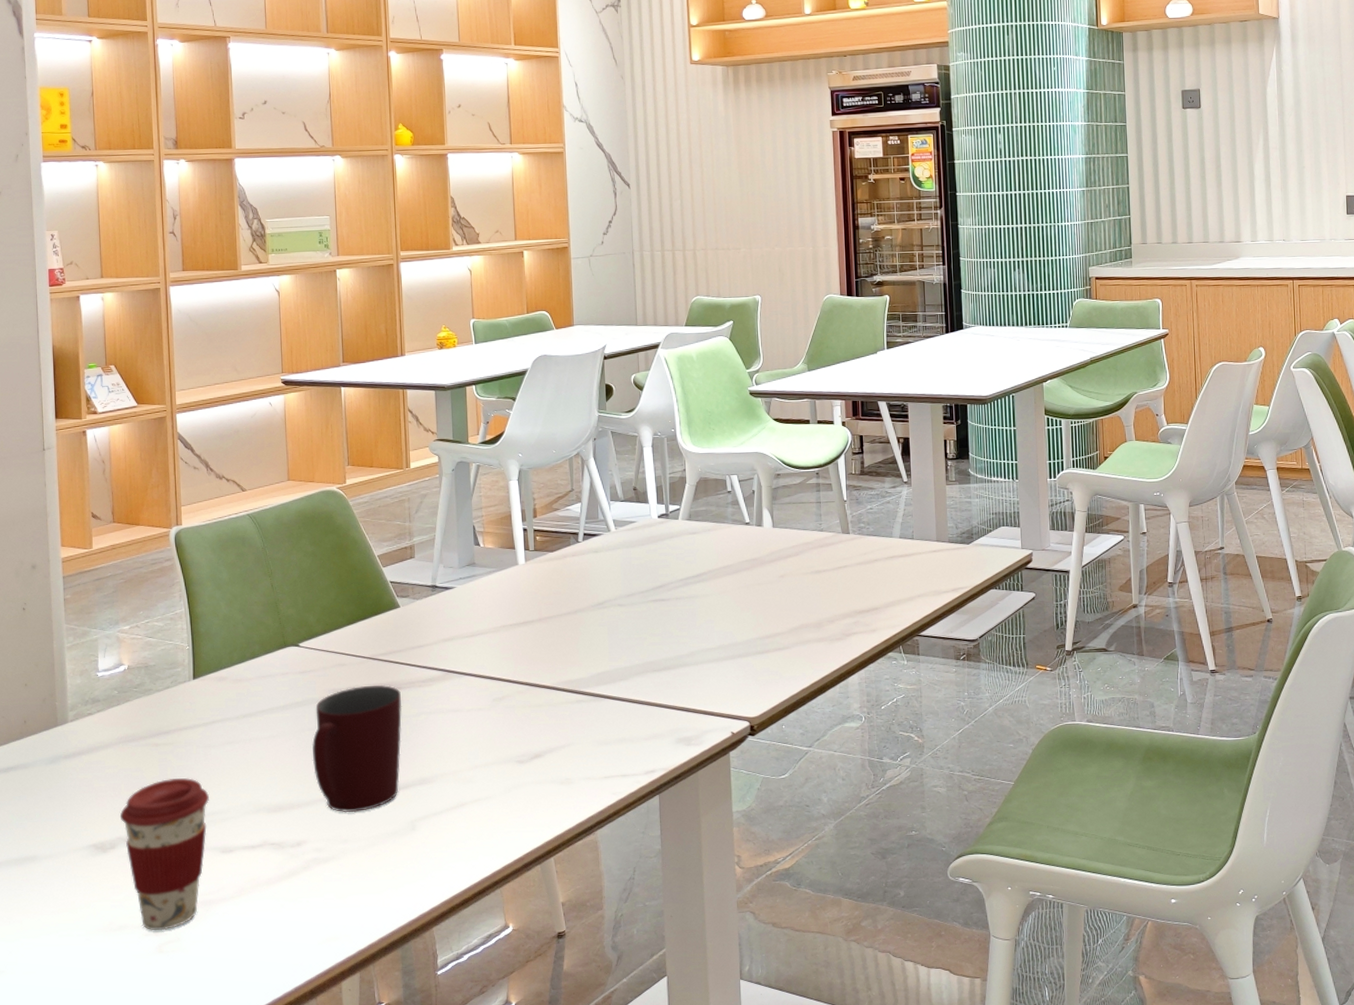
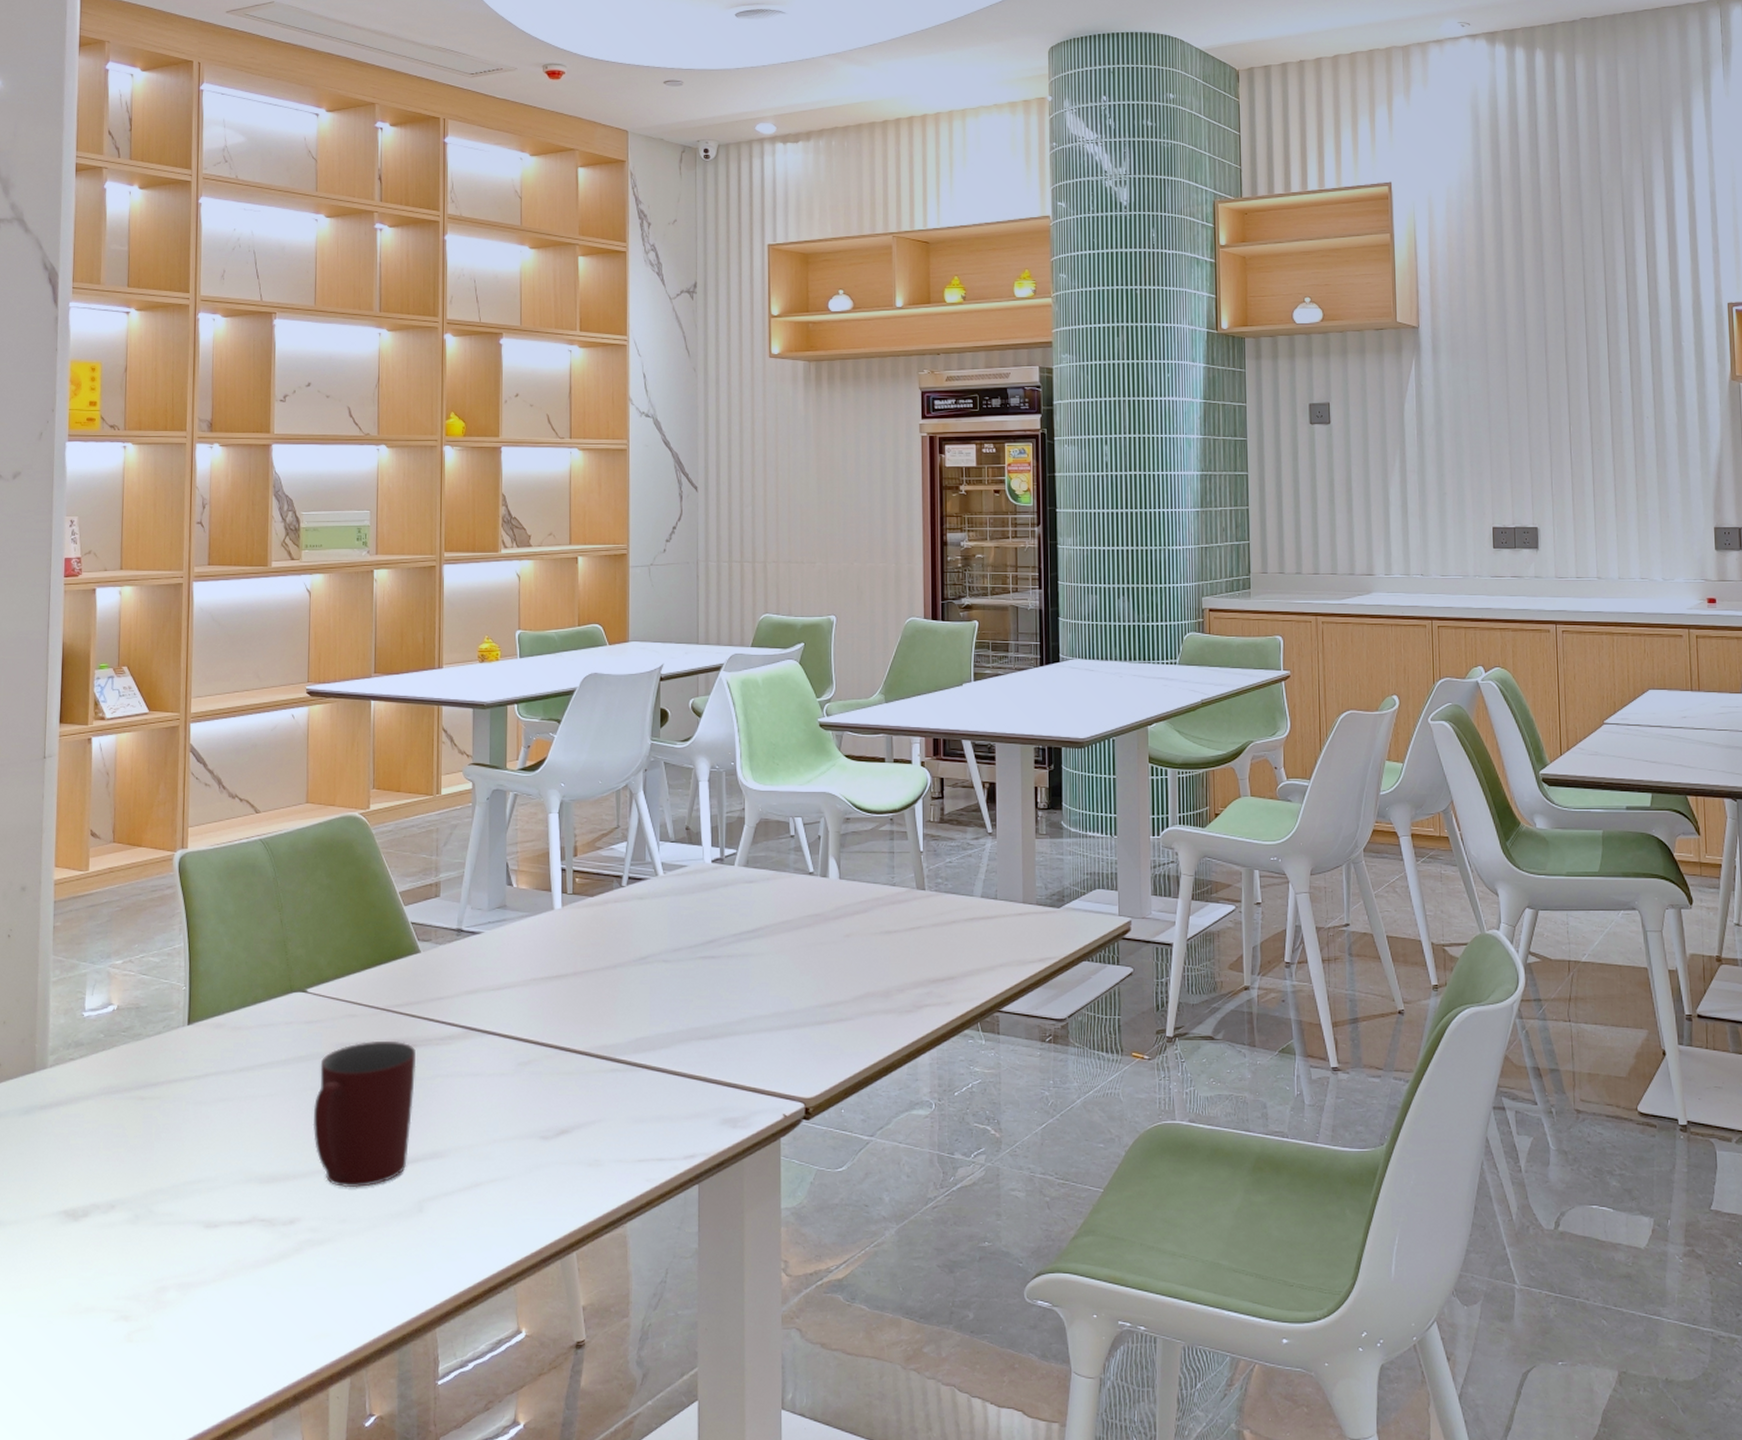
coffee cup: present [119,778,209,931] -> none [95,1138,196,1316]

